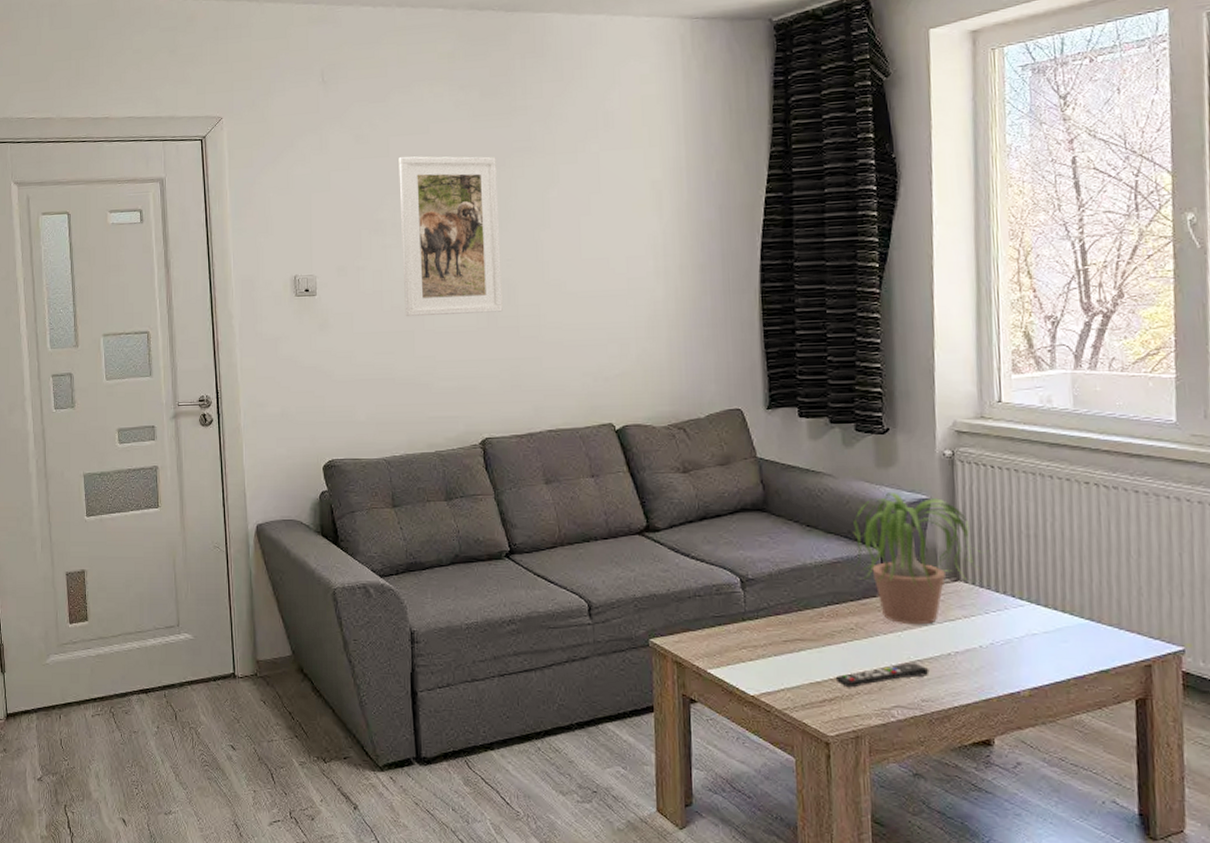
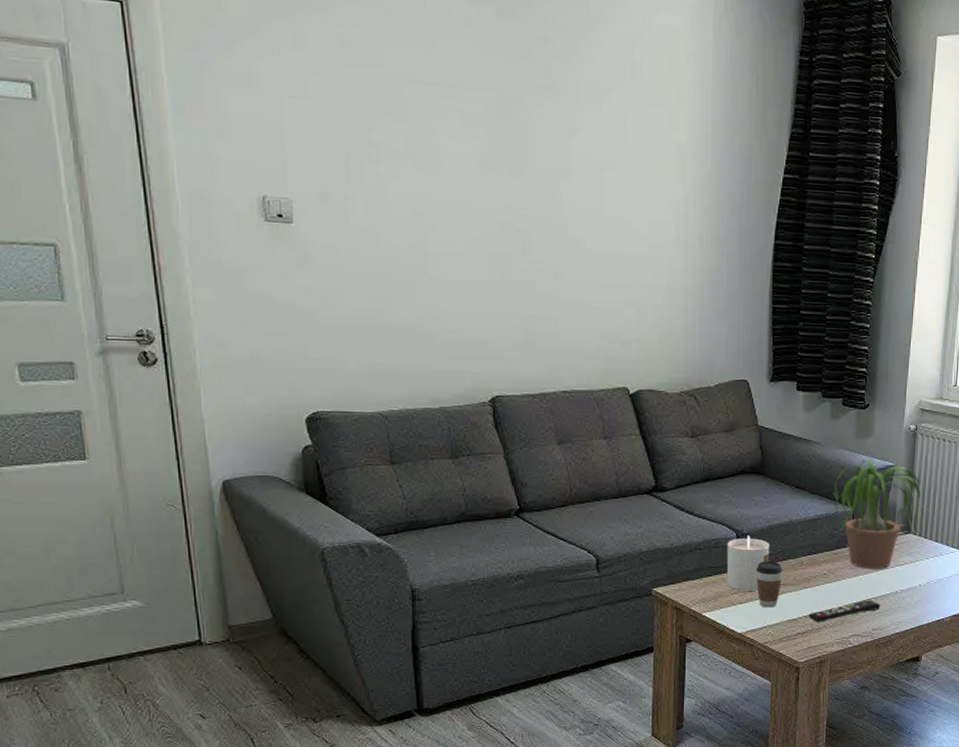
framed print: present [398,156,503,317] -> none [396,71,517,264]
candle: none [730,580,782,646] -> present [726,535,770,591]
coffee cup: none [766,611,800,667] -> present [756,561,783,608]

